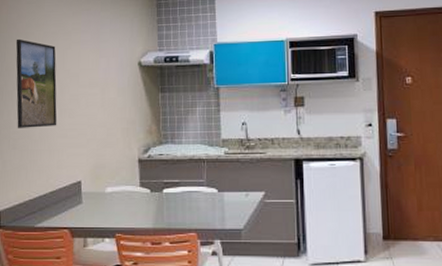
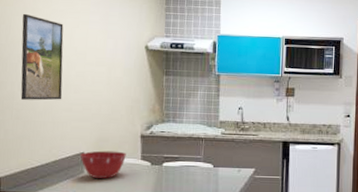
mixing bowl: none [77,178,124,210] -> present [80,150,126,179]

